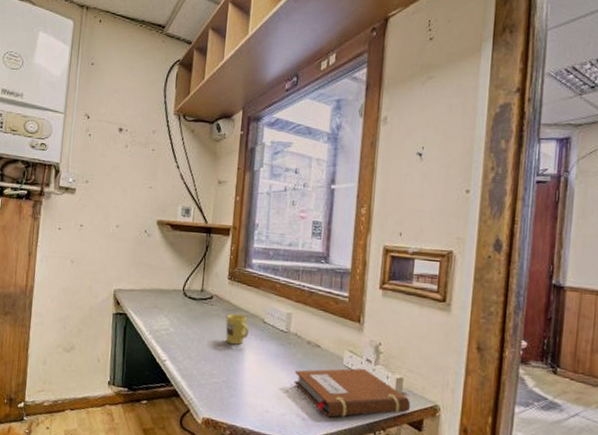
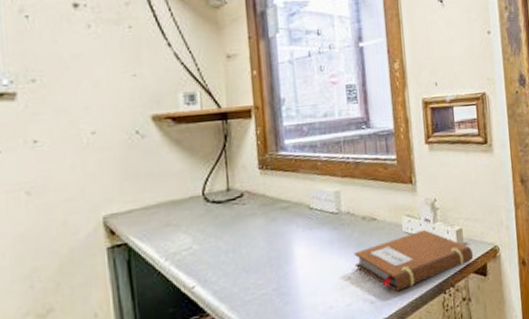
mug: present [225,313,250,345] -> none [264,206,295,244]

